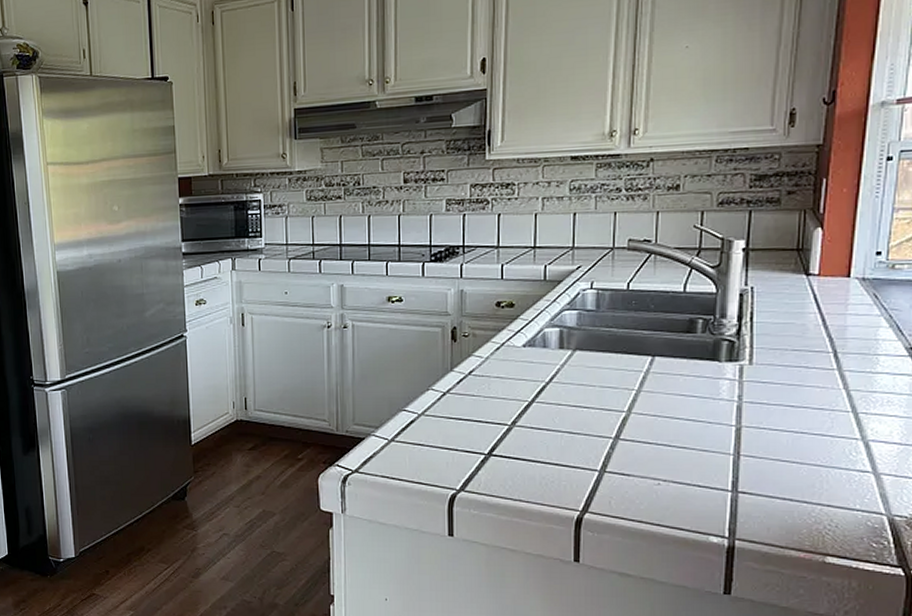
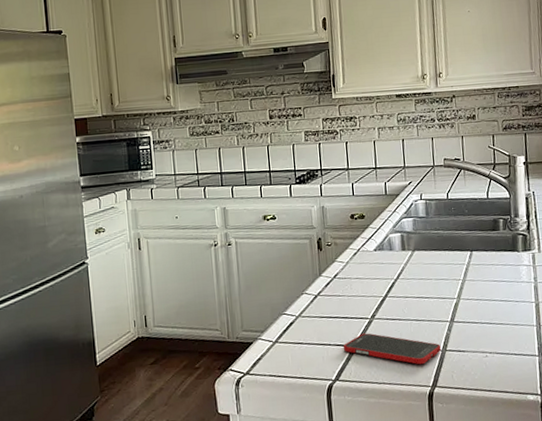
cell phone: none [472,441,598,485] -> present [343,333,441,365]

